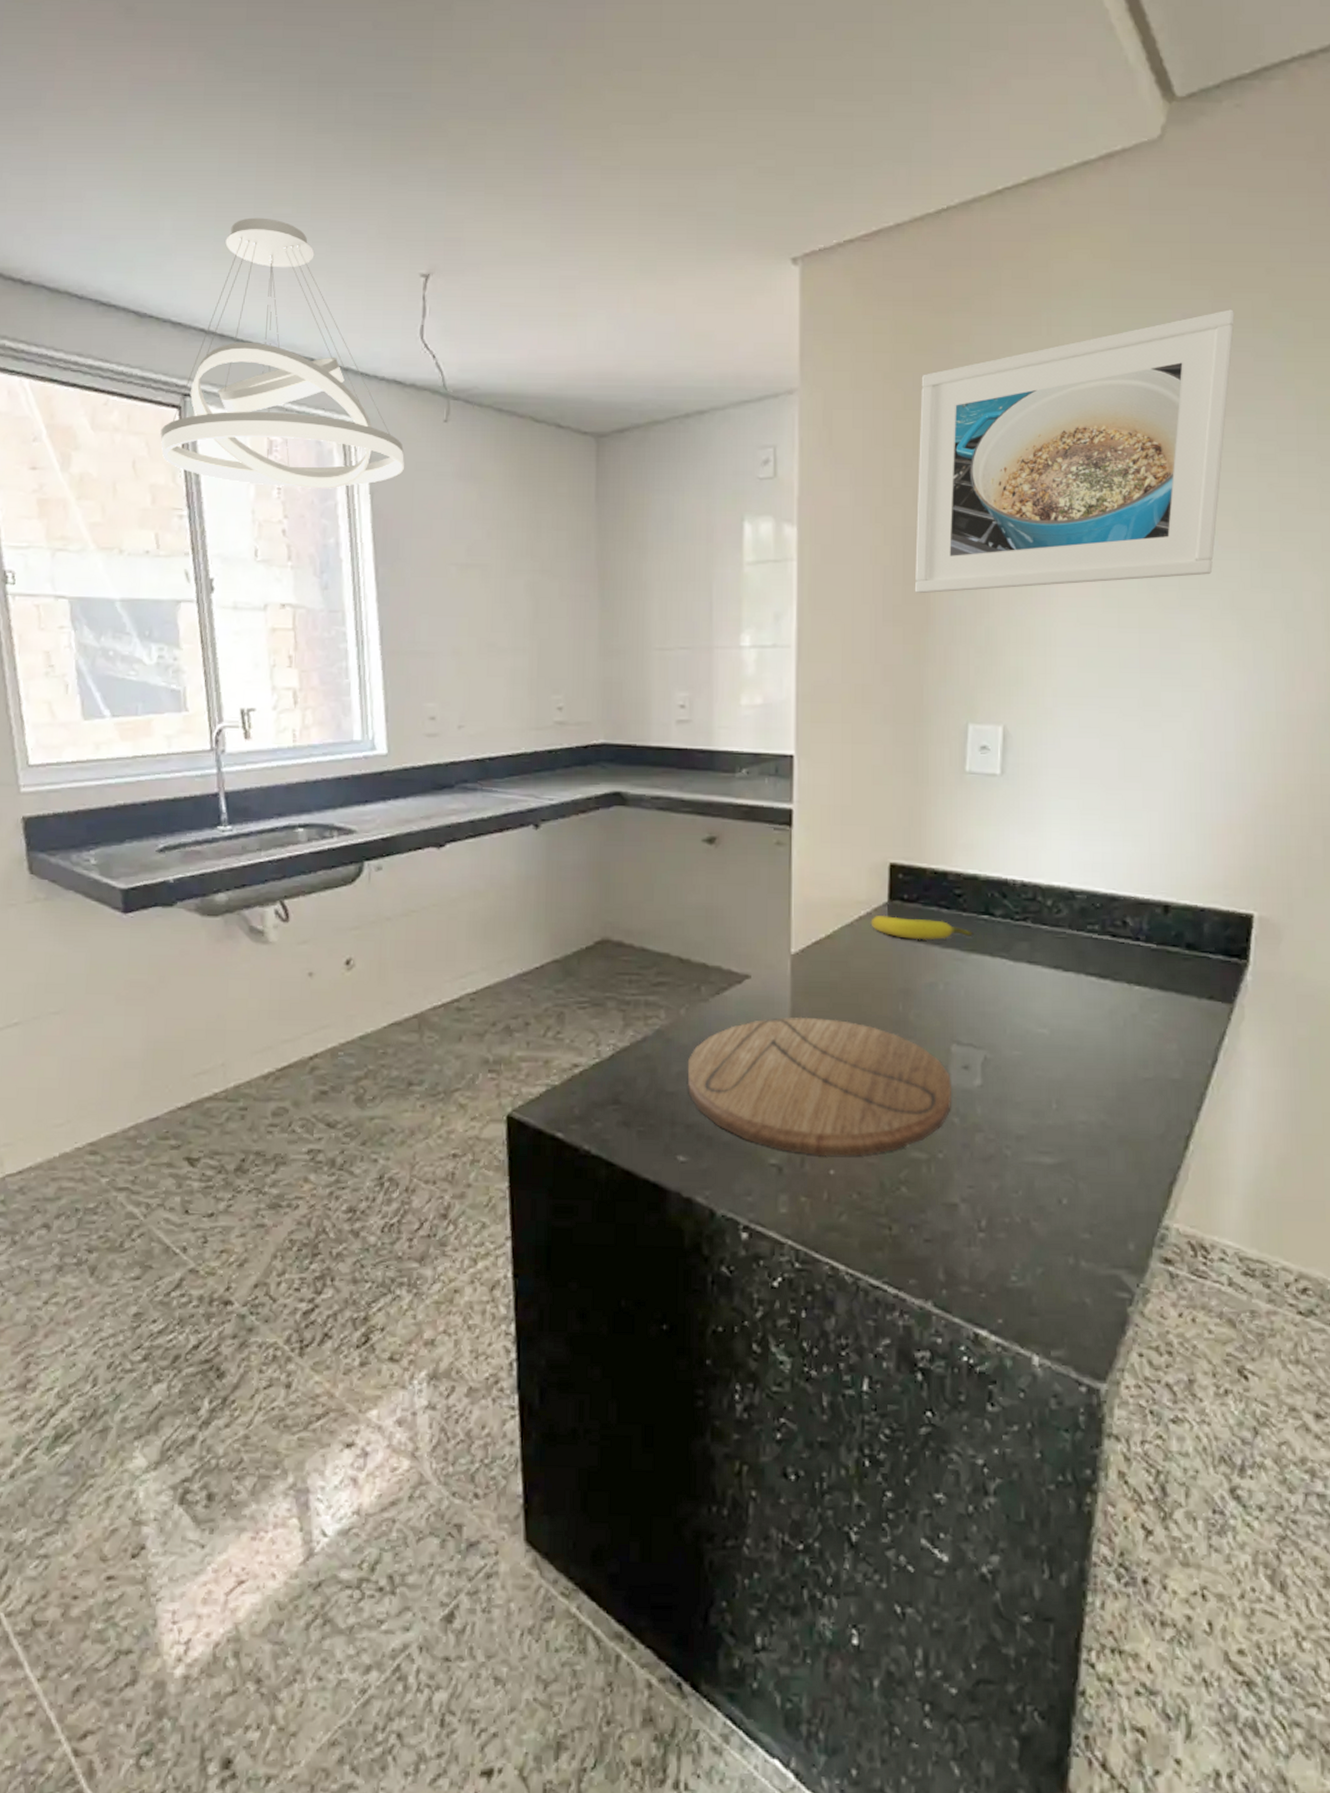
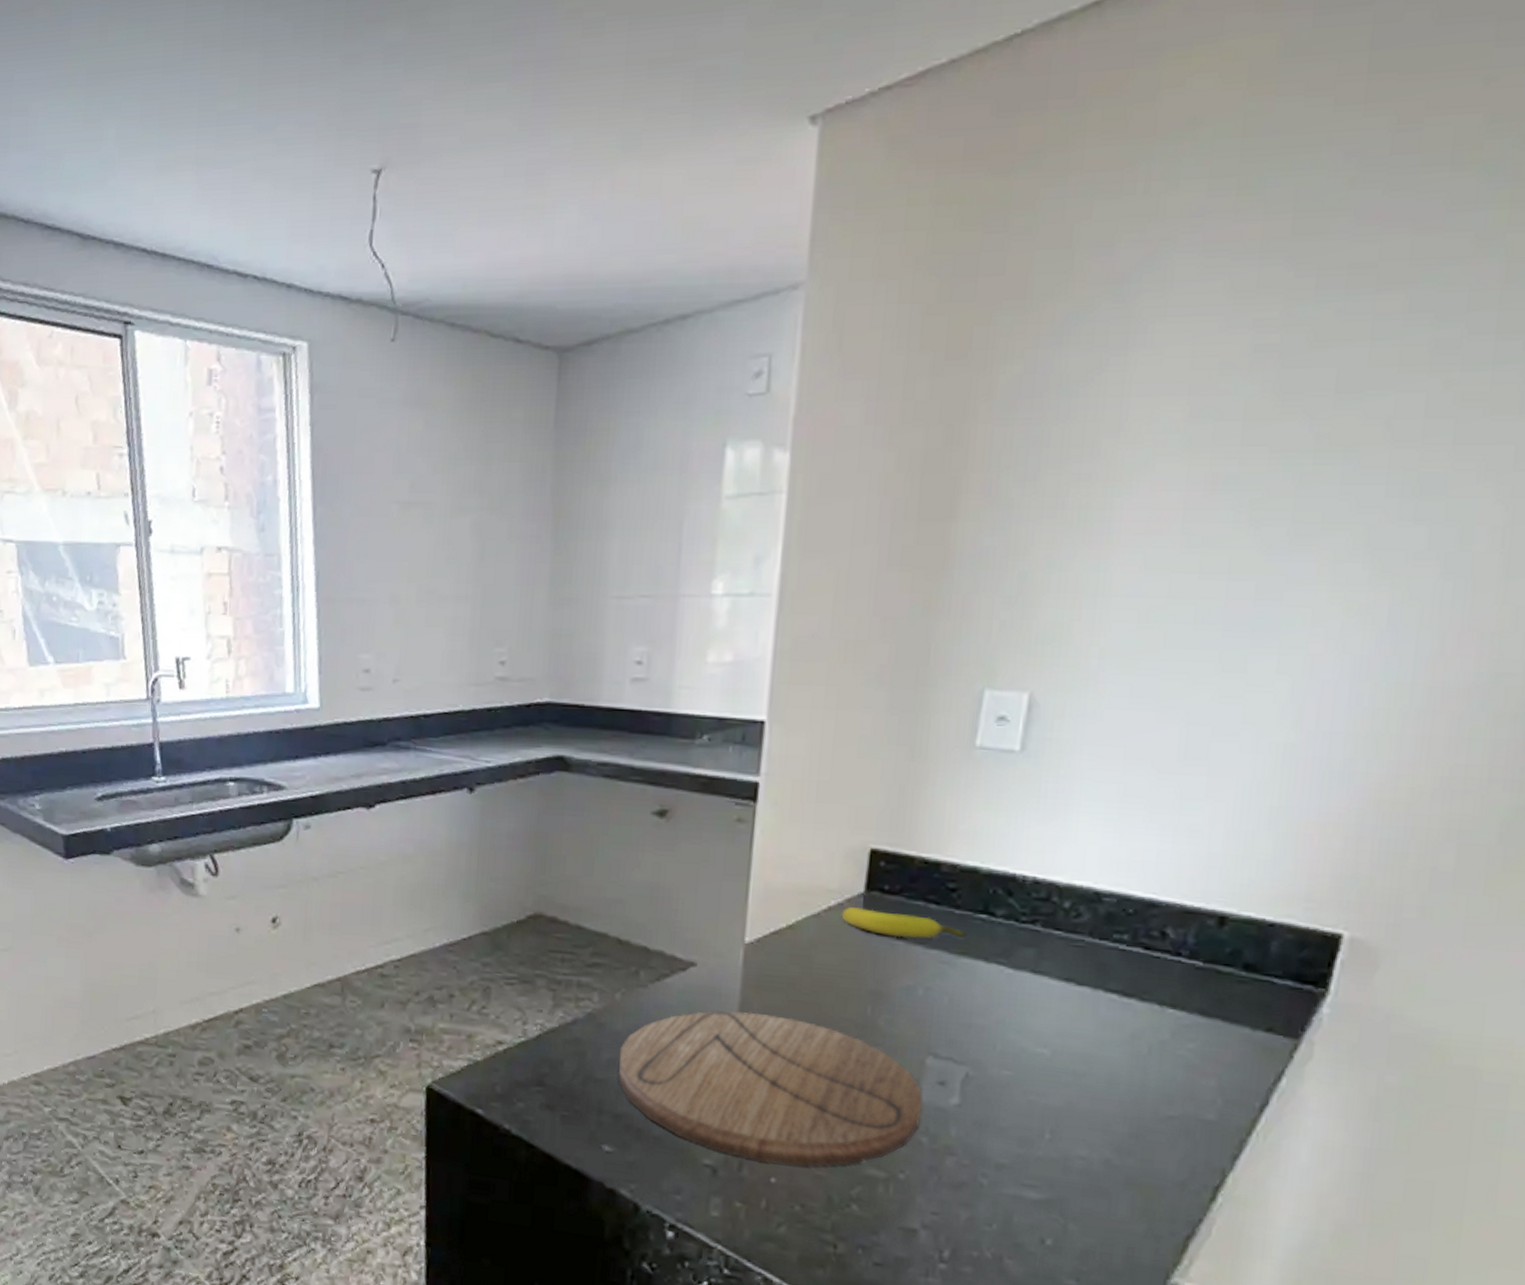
pendant light: present [160,217,404,489] -> none [102,117,347,422]
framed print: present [914,309,1235,594] -> none [931,140,1425,532]

